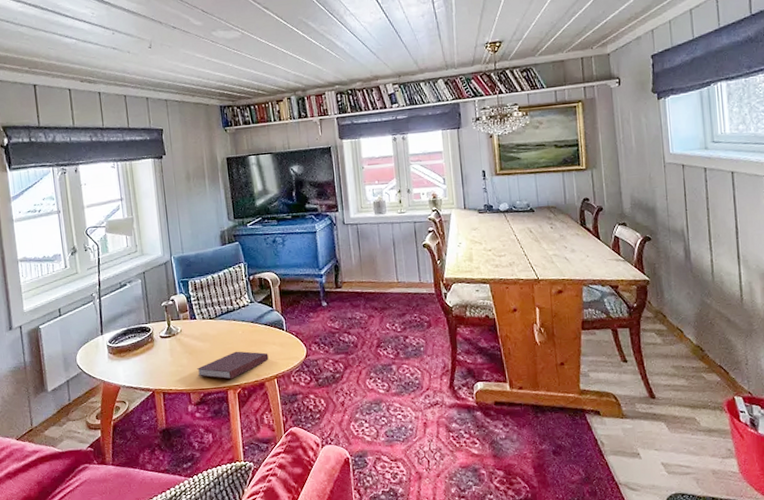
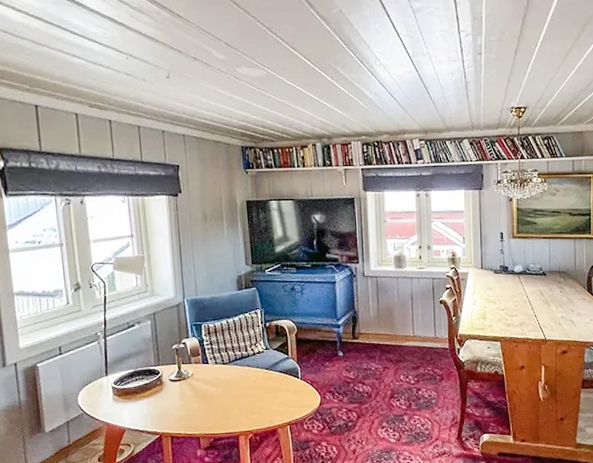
notebook: present [197,351,269,380] -> none [208,397,282,425]

